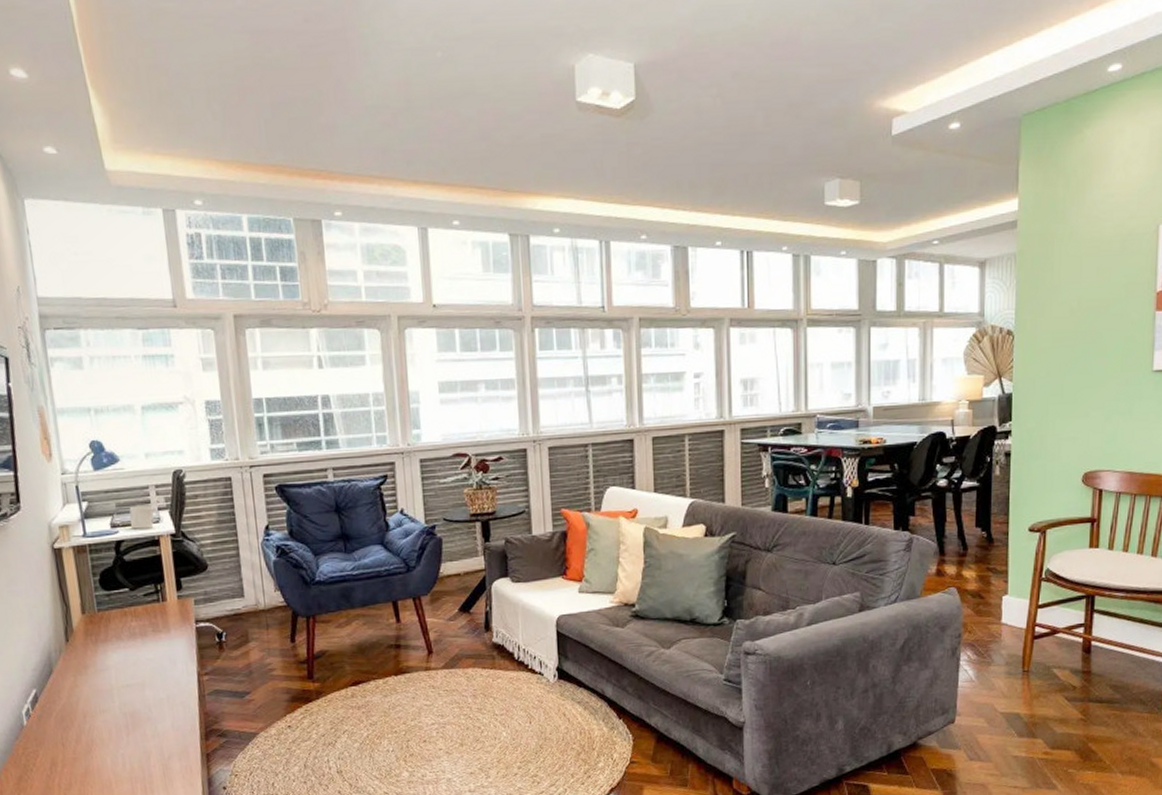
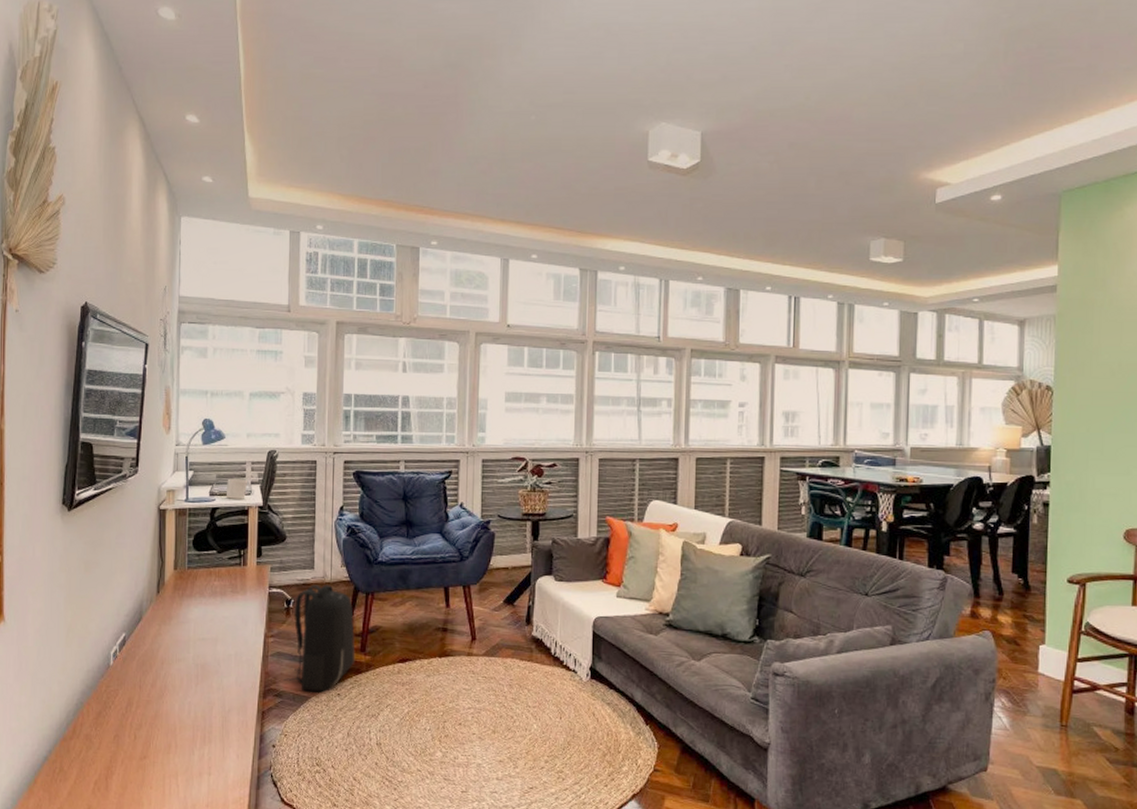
backpack: none [225,612,303,728] -> present [283,584,355,693]

